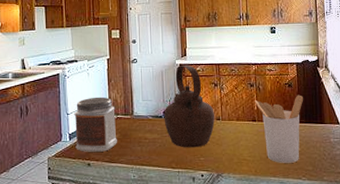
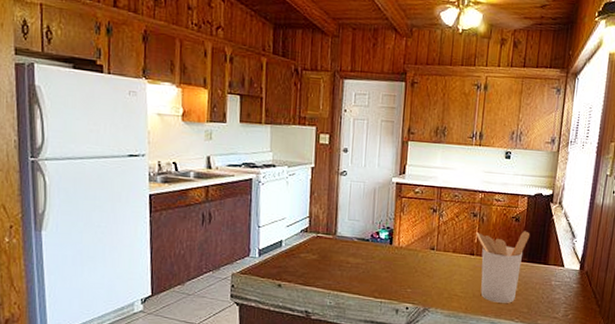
jar: present [74,96,117,152] -> none [265,210,316,273]
teapot: present [164,64,215,148] -> none [371,183,429,278]

